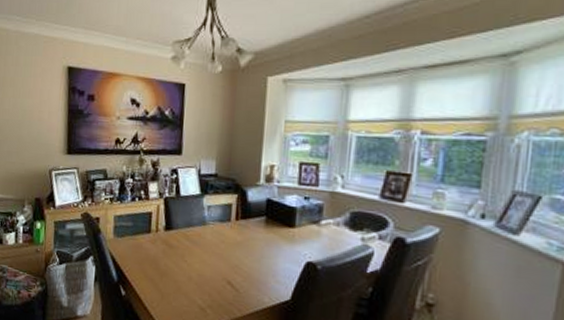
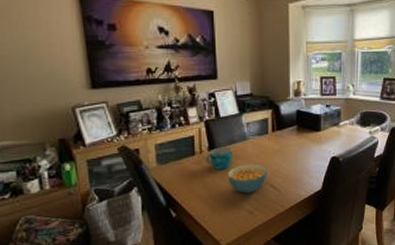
cup: none [160,228,189,254] -> present [205,147,232,170]
cereal bowl: none [181,251,226,287] -> present [227,163,267,194]

